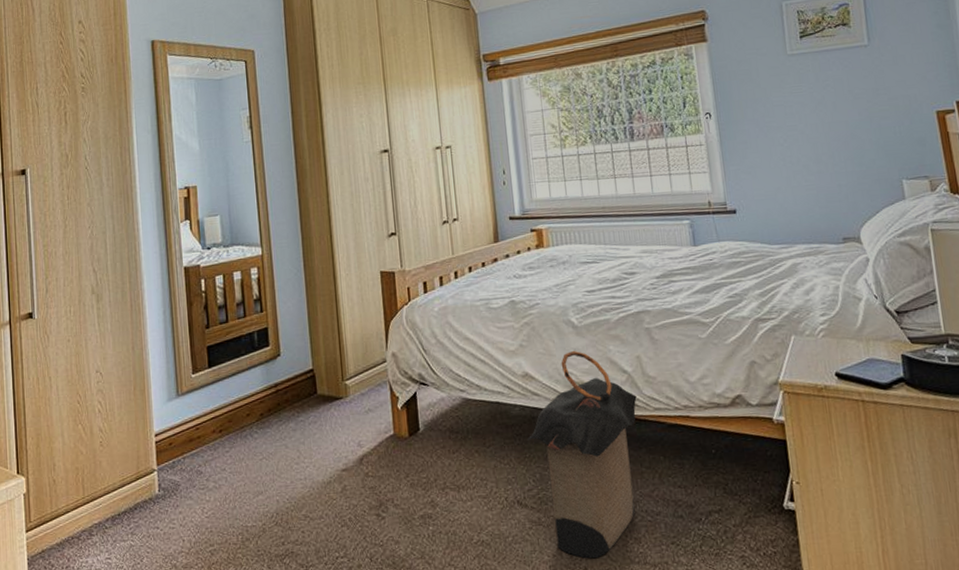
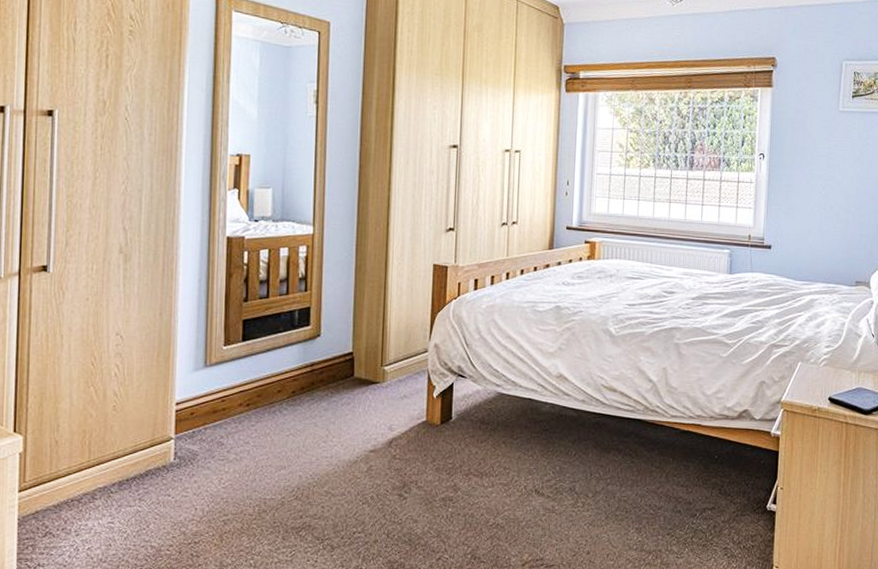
laundry hamper: present [527,350,637,559] -> none [553,357,658,544]

